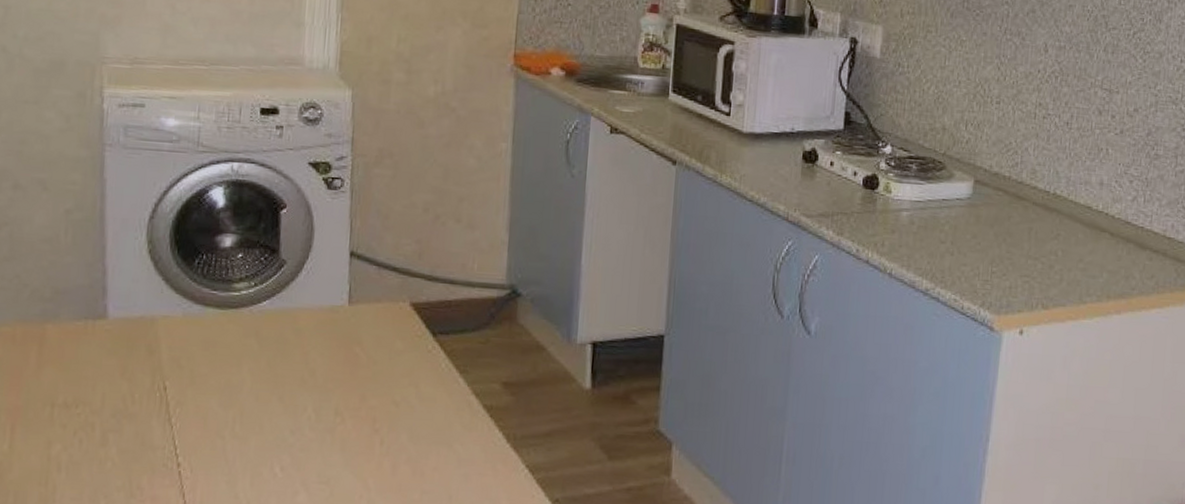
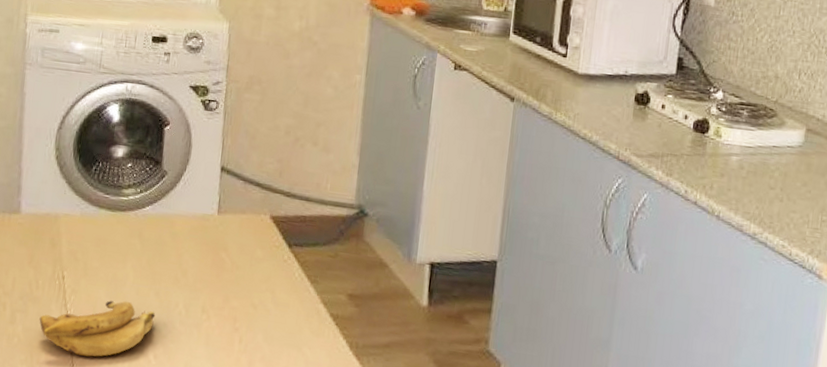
banana: none [137,409,280,476] -> present [39,300,156,357]

